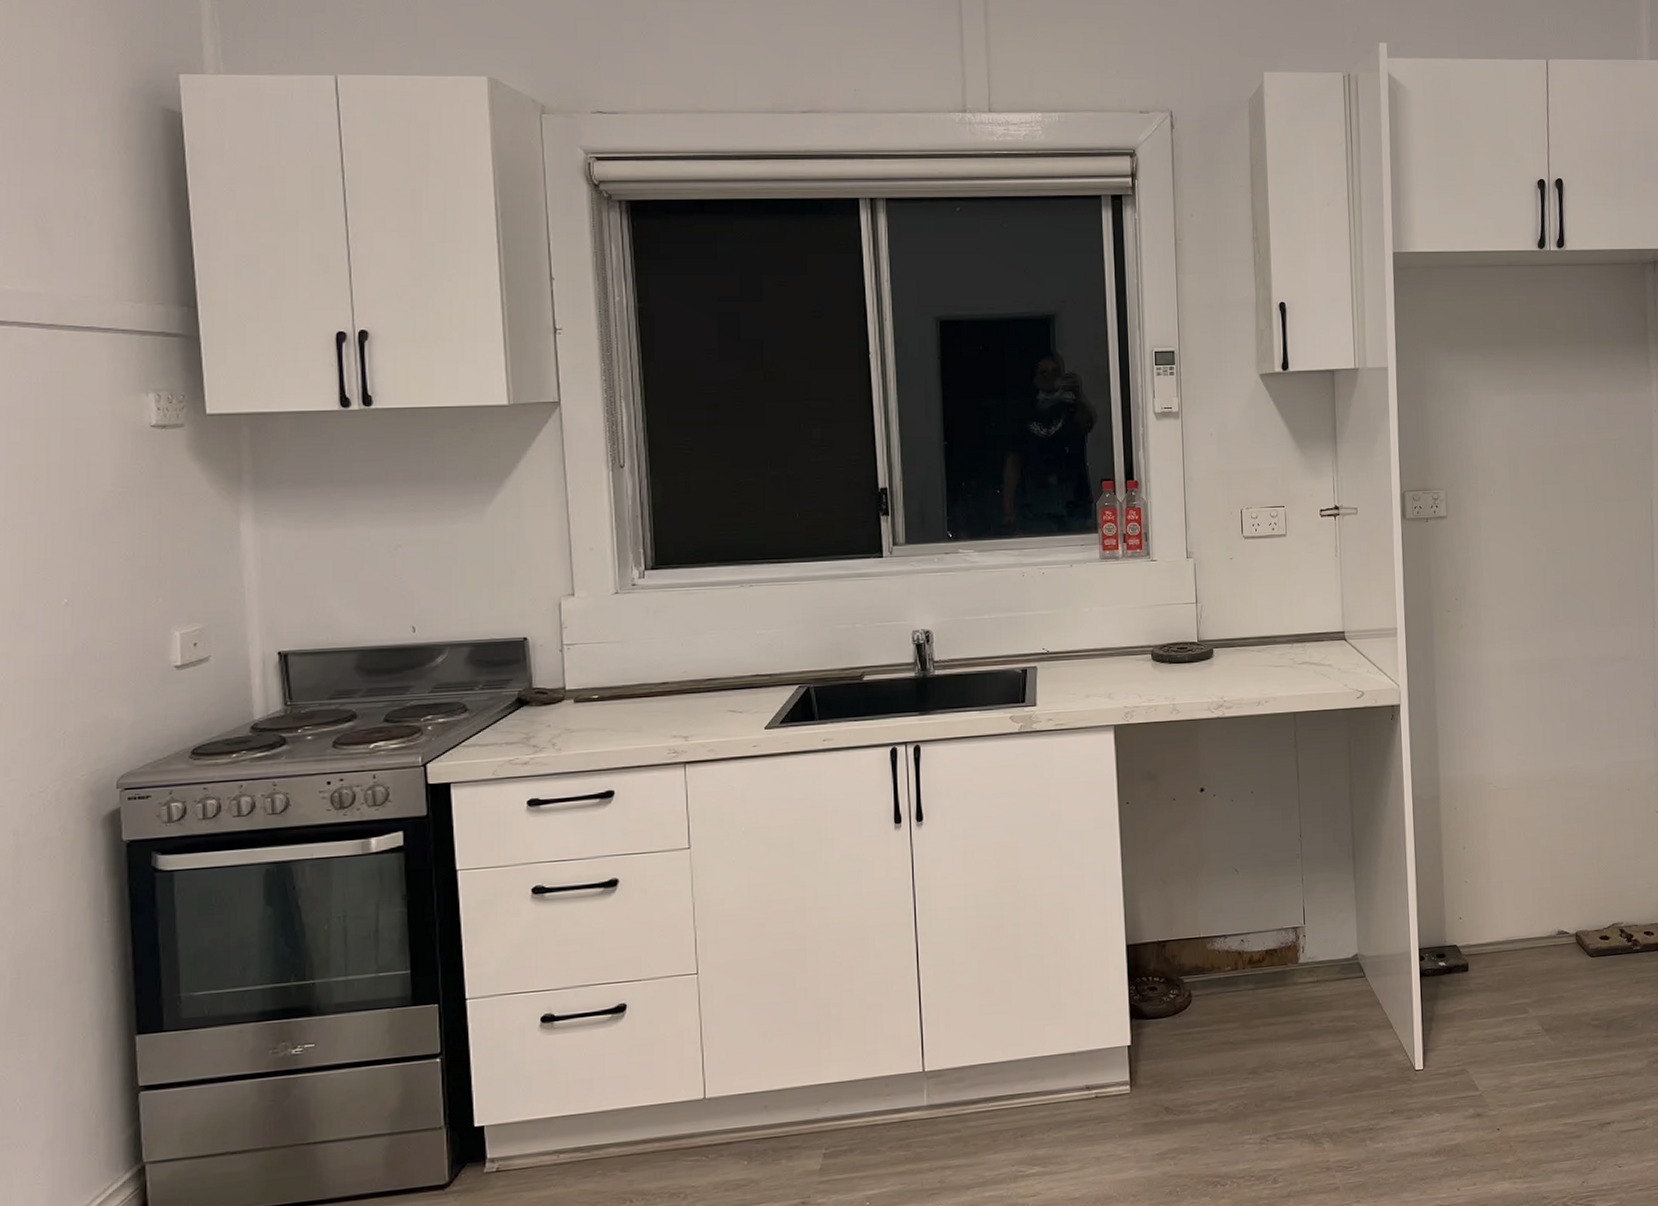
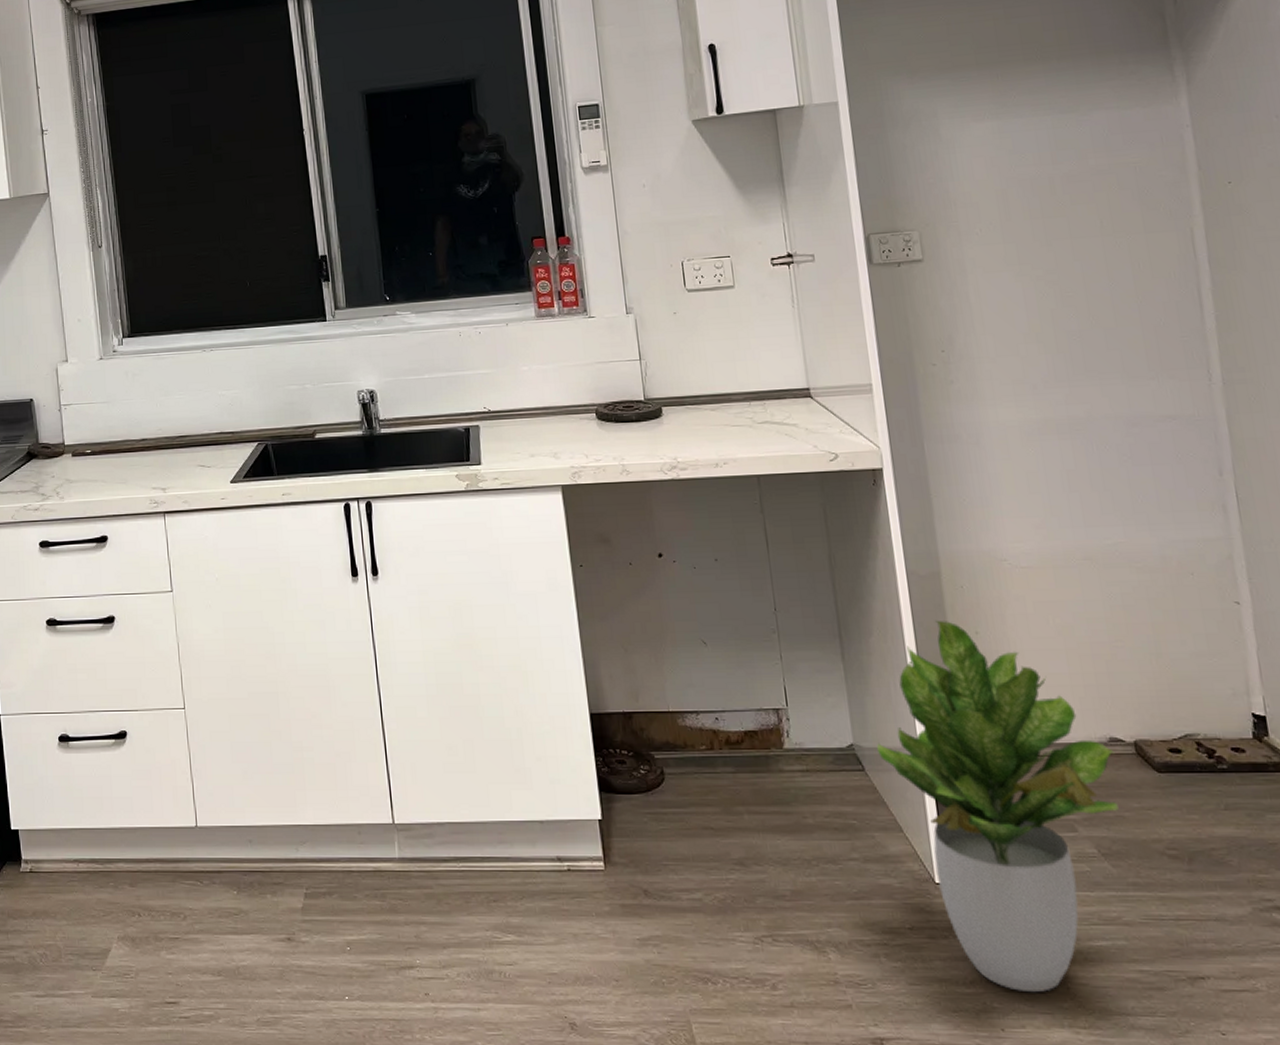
potted plant: none [1377,838,1561,1155] -> present [877,620,1119,993]

